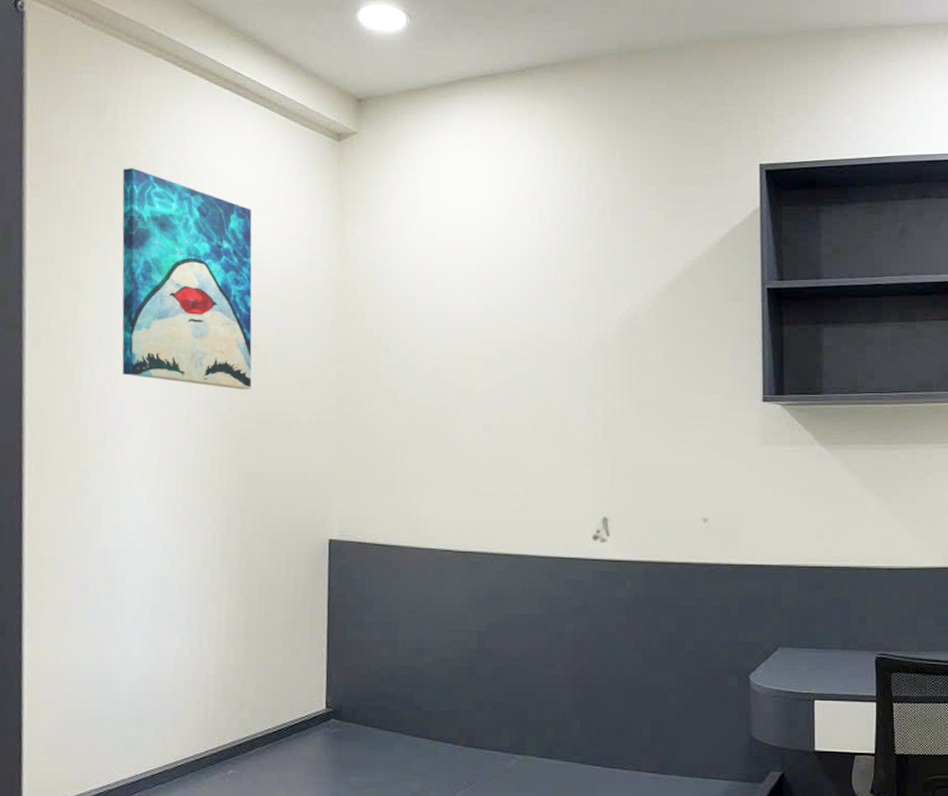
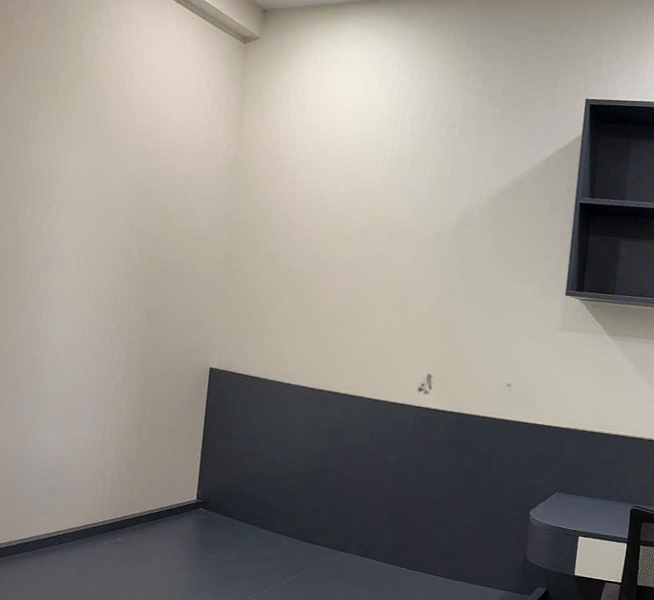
wall art: present [122,168,252,390] -> none [57,48,170,241]

